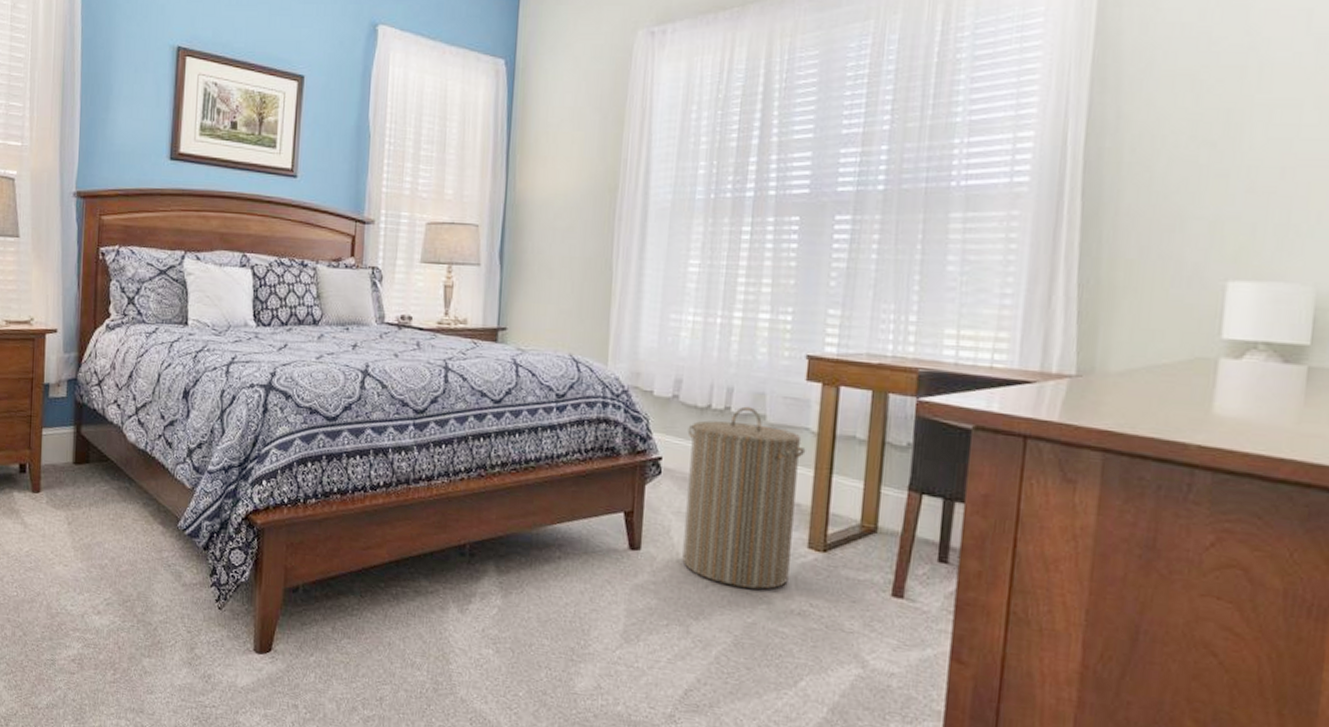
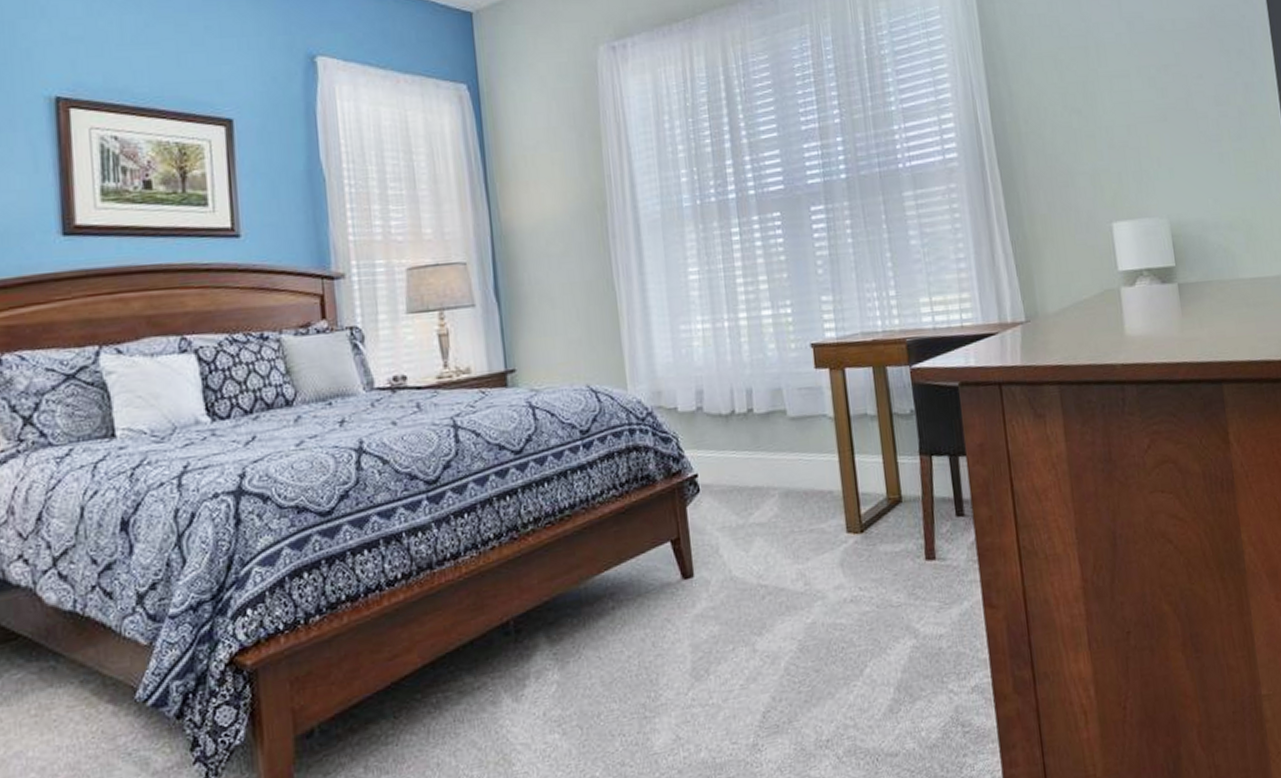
laundry hamper: present [682,406,806,590] -> none [717,404,836,591]

